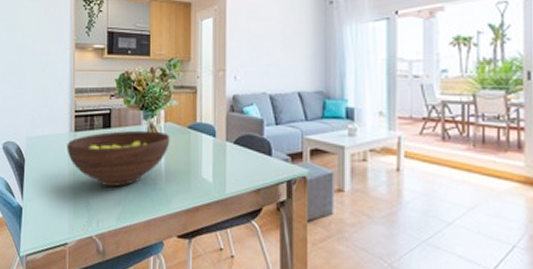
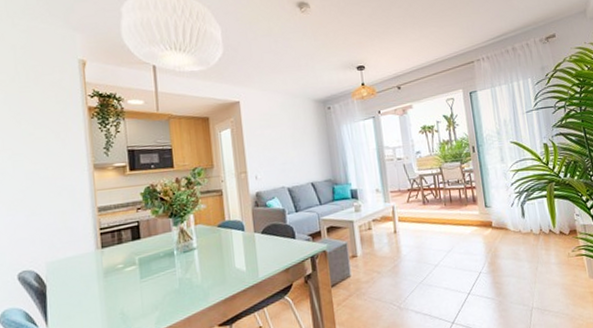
fruit bowl: present [67,130,170,187] -> none [94,234,202,294]

